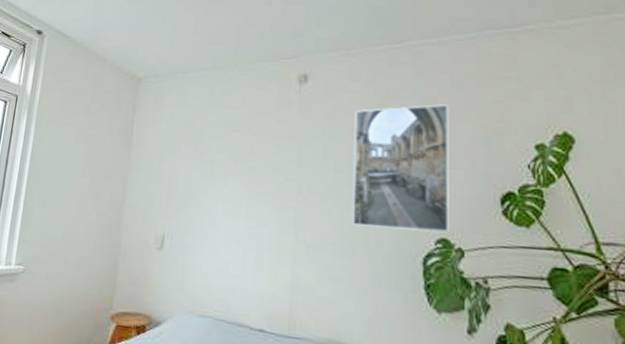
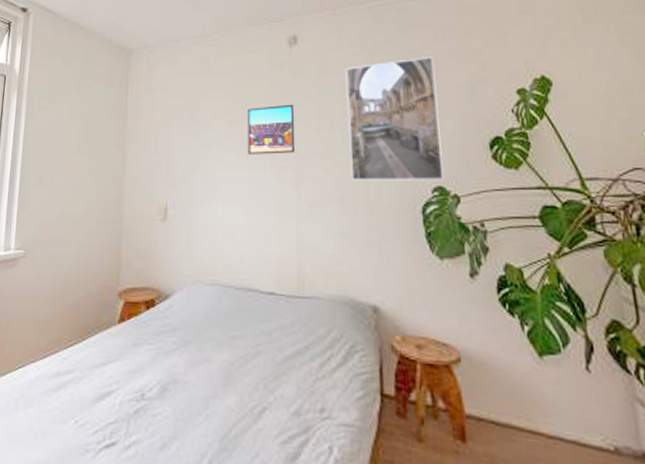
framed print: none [247,143,300,193] -> present [246,104,296,154]

